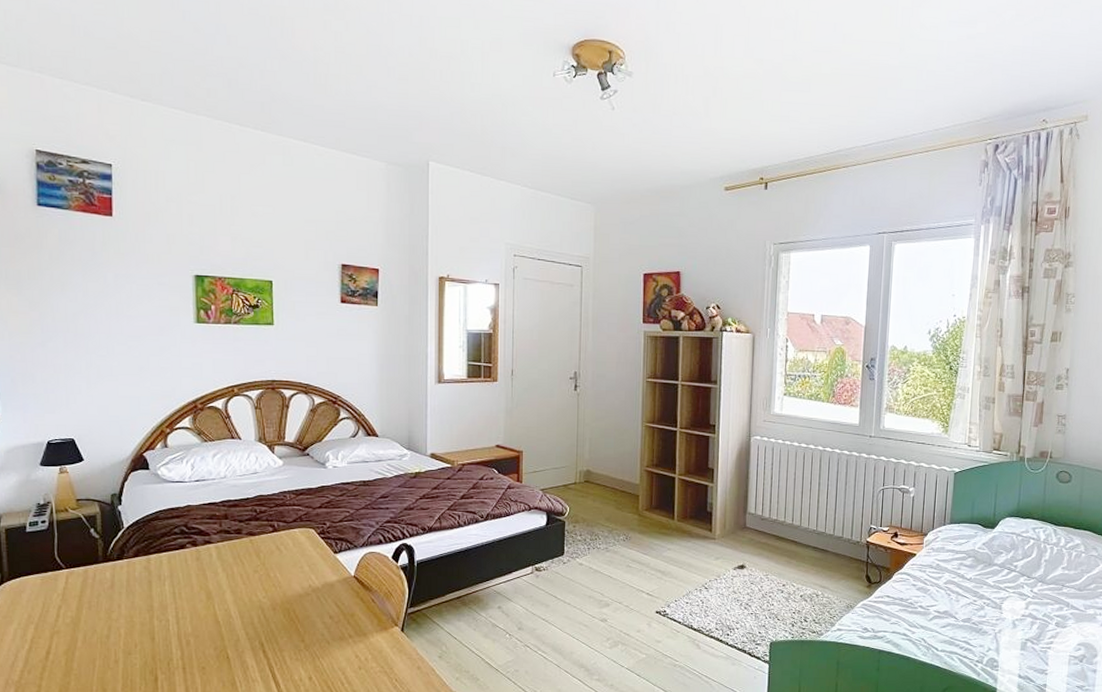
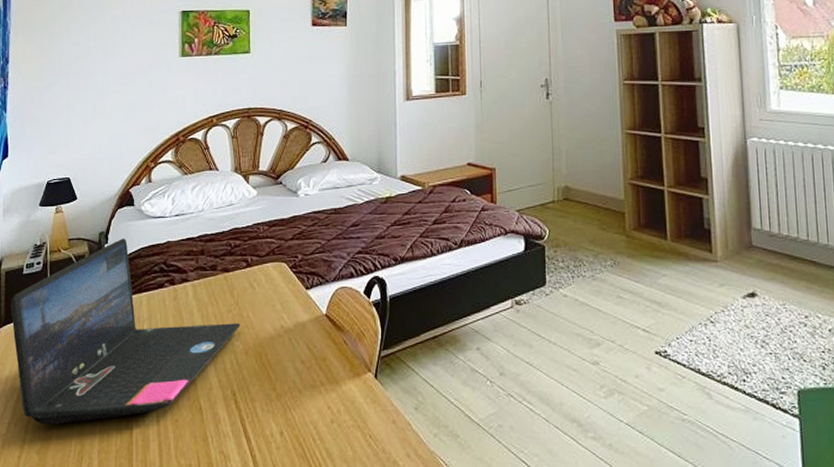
laptop: none [14,500,268,672] -> present [11,238,240,425]

